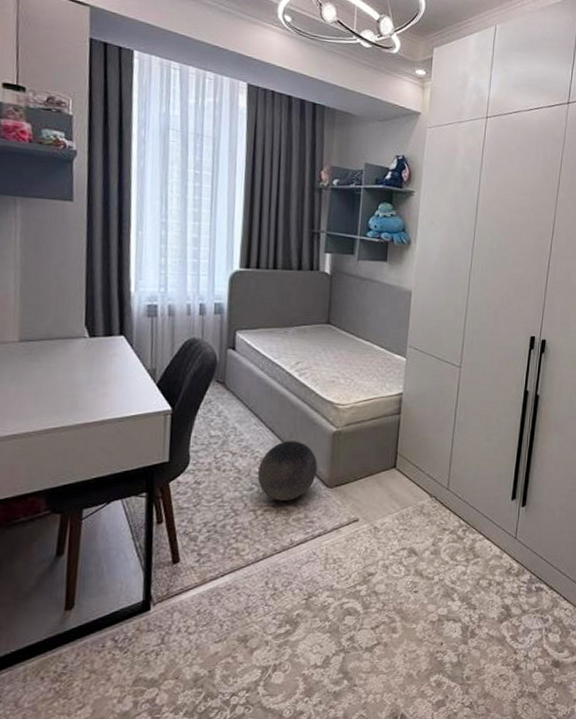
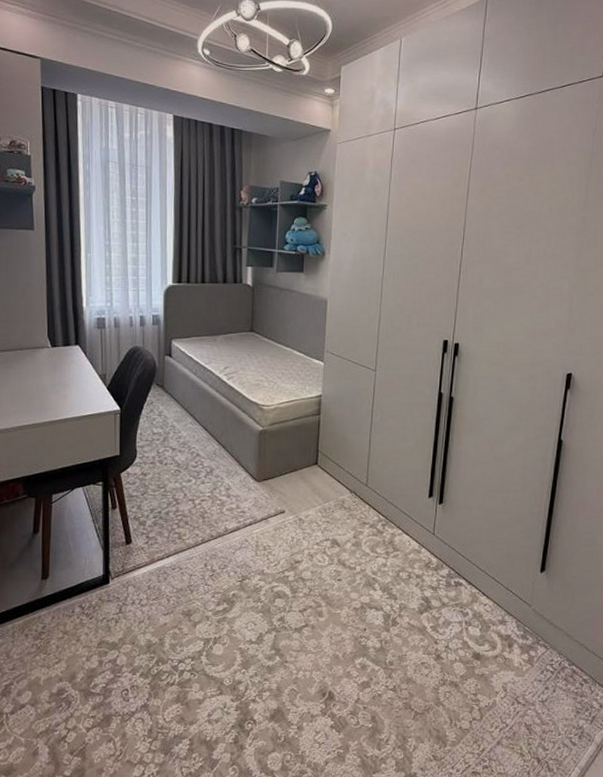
ball: present [257,441,317,501] -> none [194,438,246,492]

